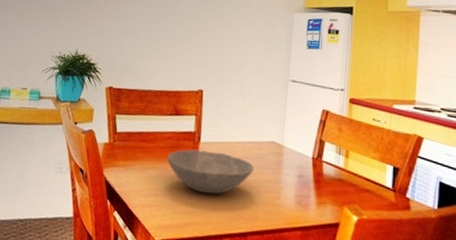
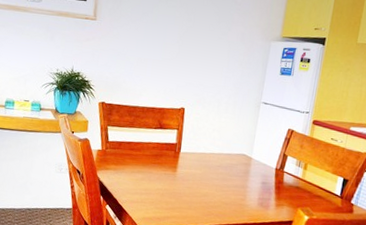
bowl: present [167,149,254,195] -> none [151,158,226,195]

